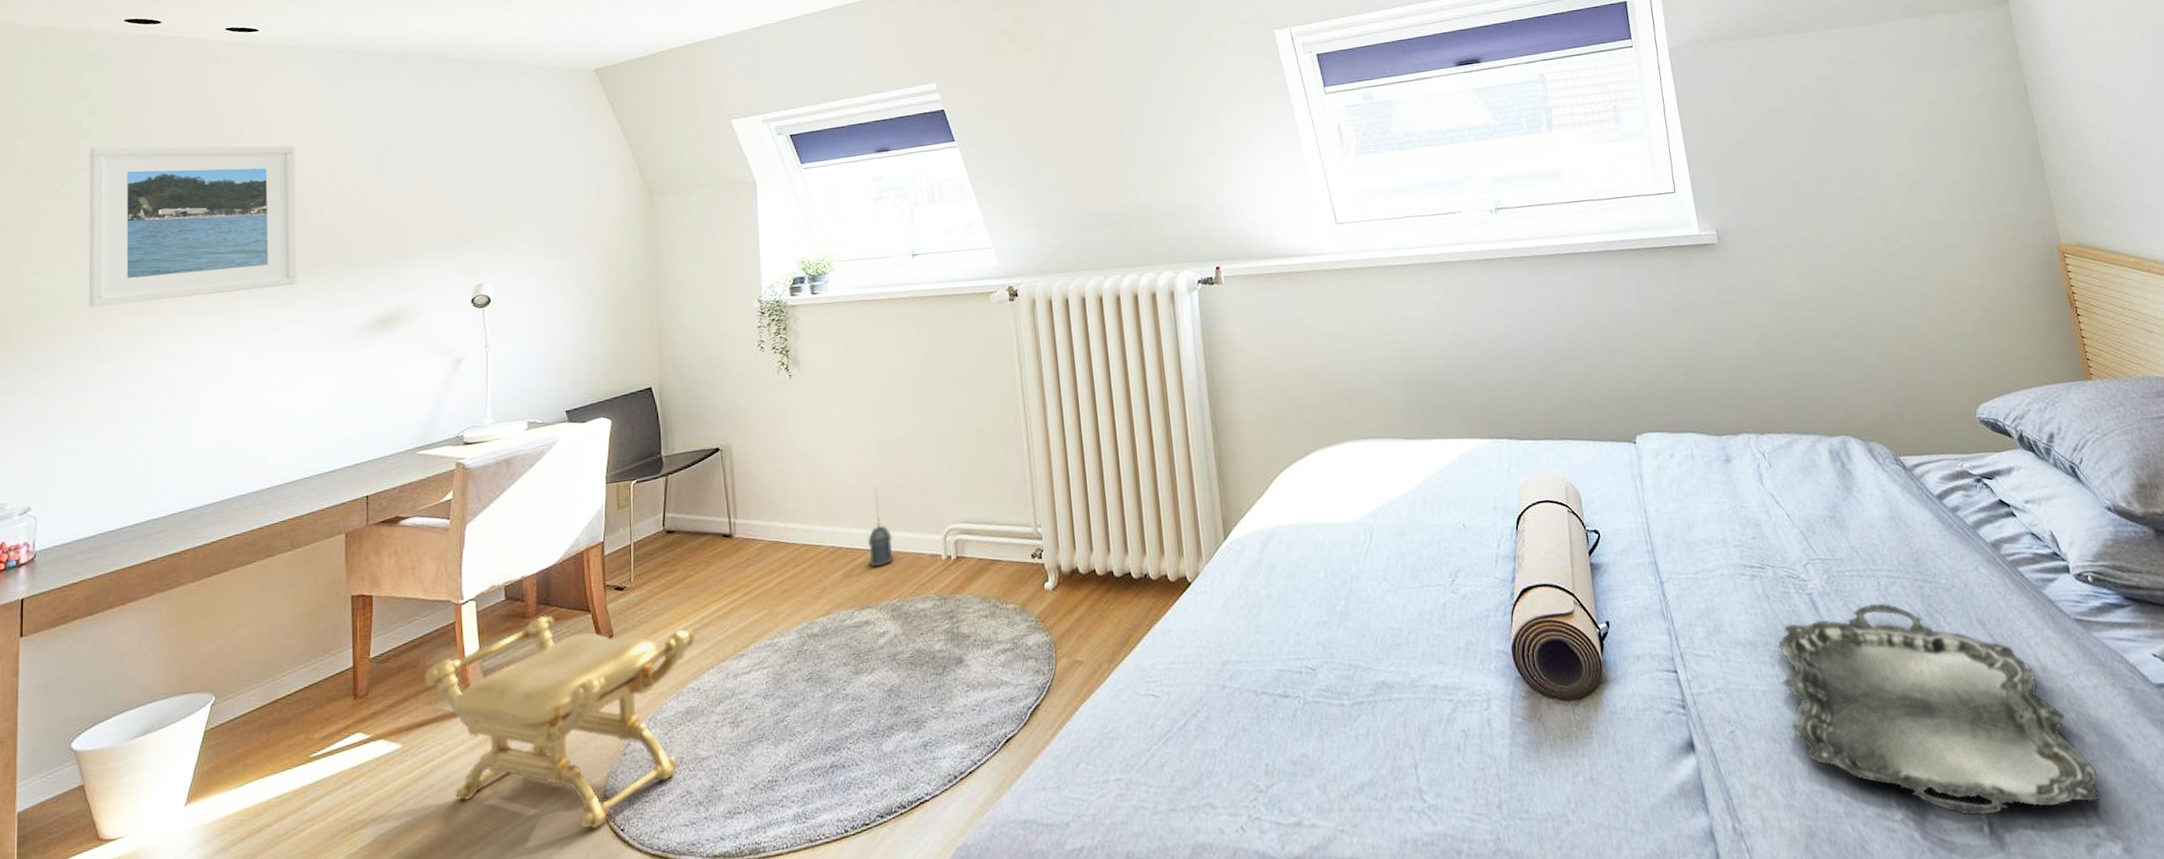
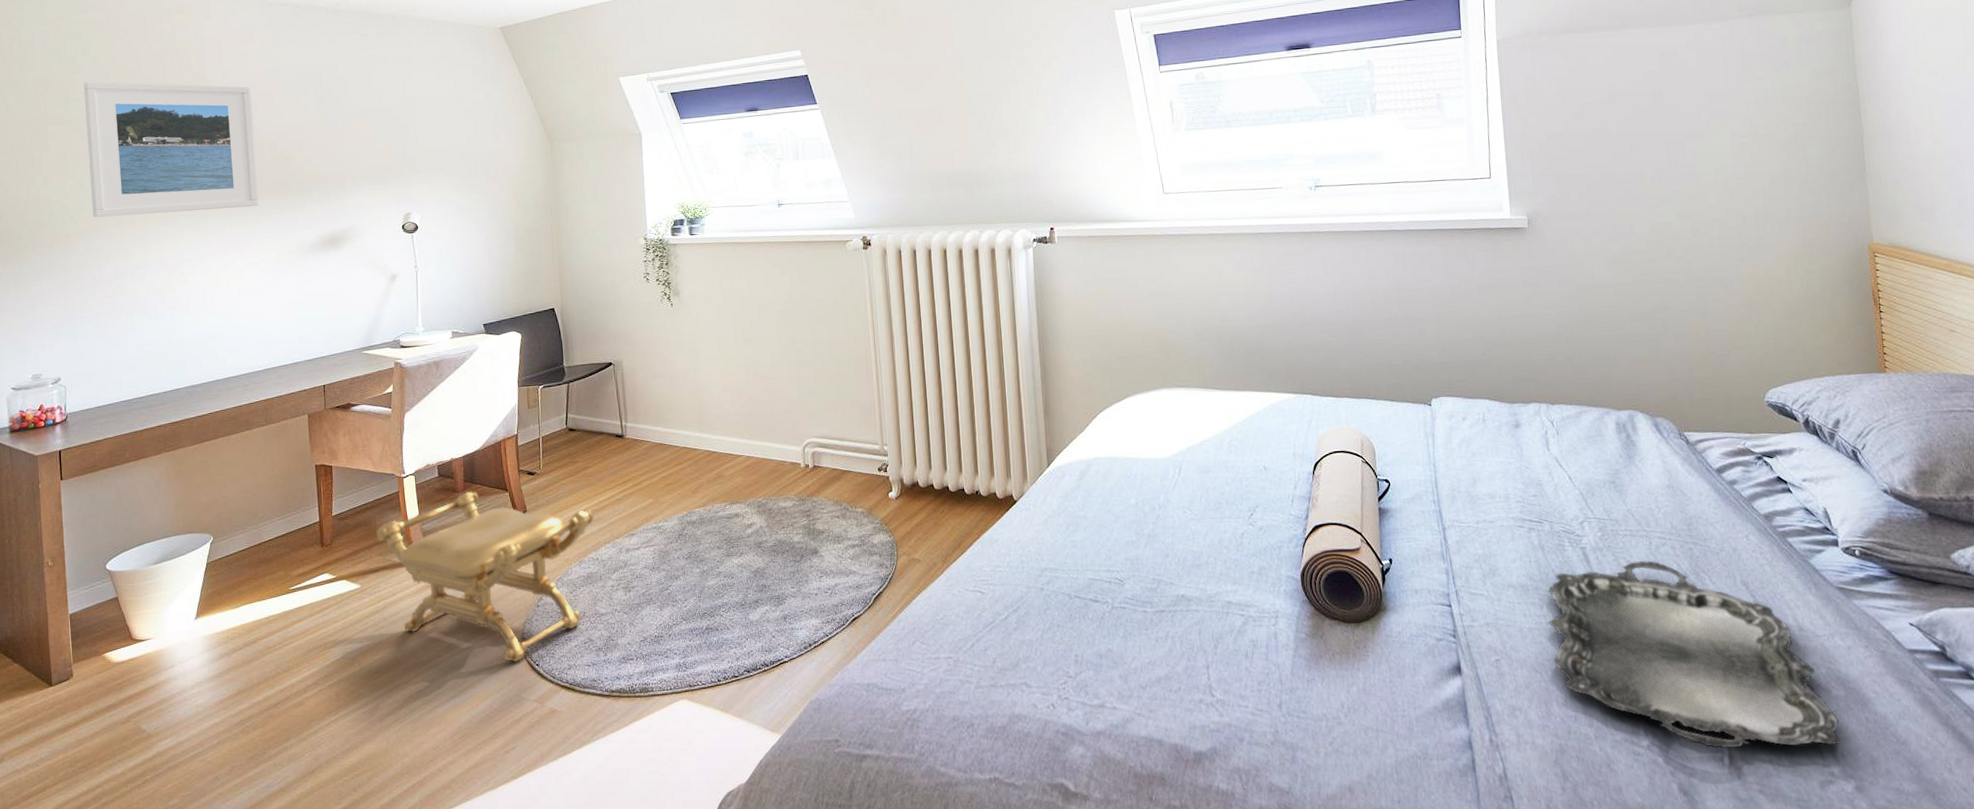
lantern: present [868,488,895,567] -> none [738,404,761,469]

